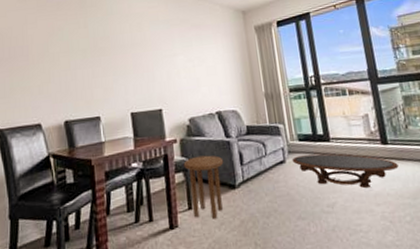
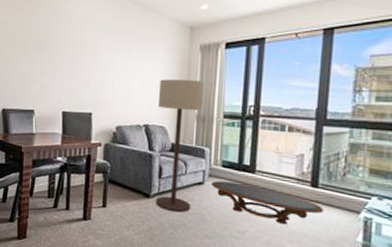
side table: present [183,155,224,219] -> none [104,162,143,220]
floor lamp: none [224,59,279,199] -> present [156,79,204,213]

